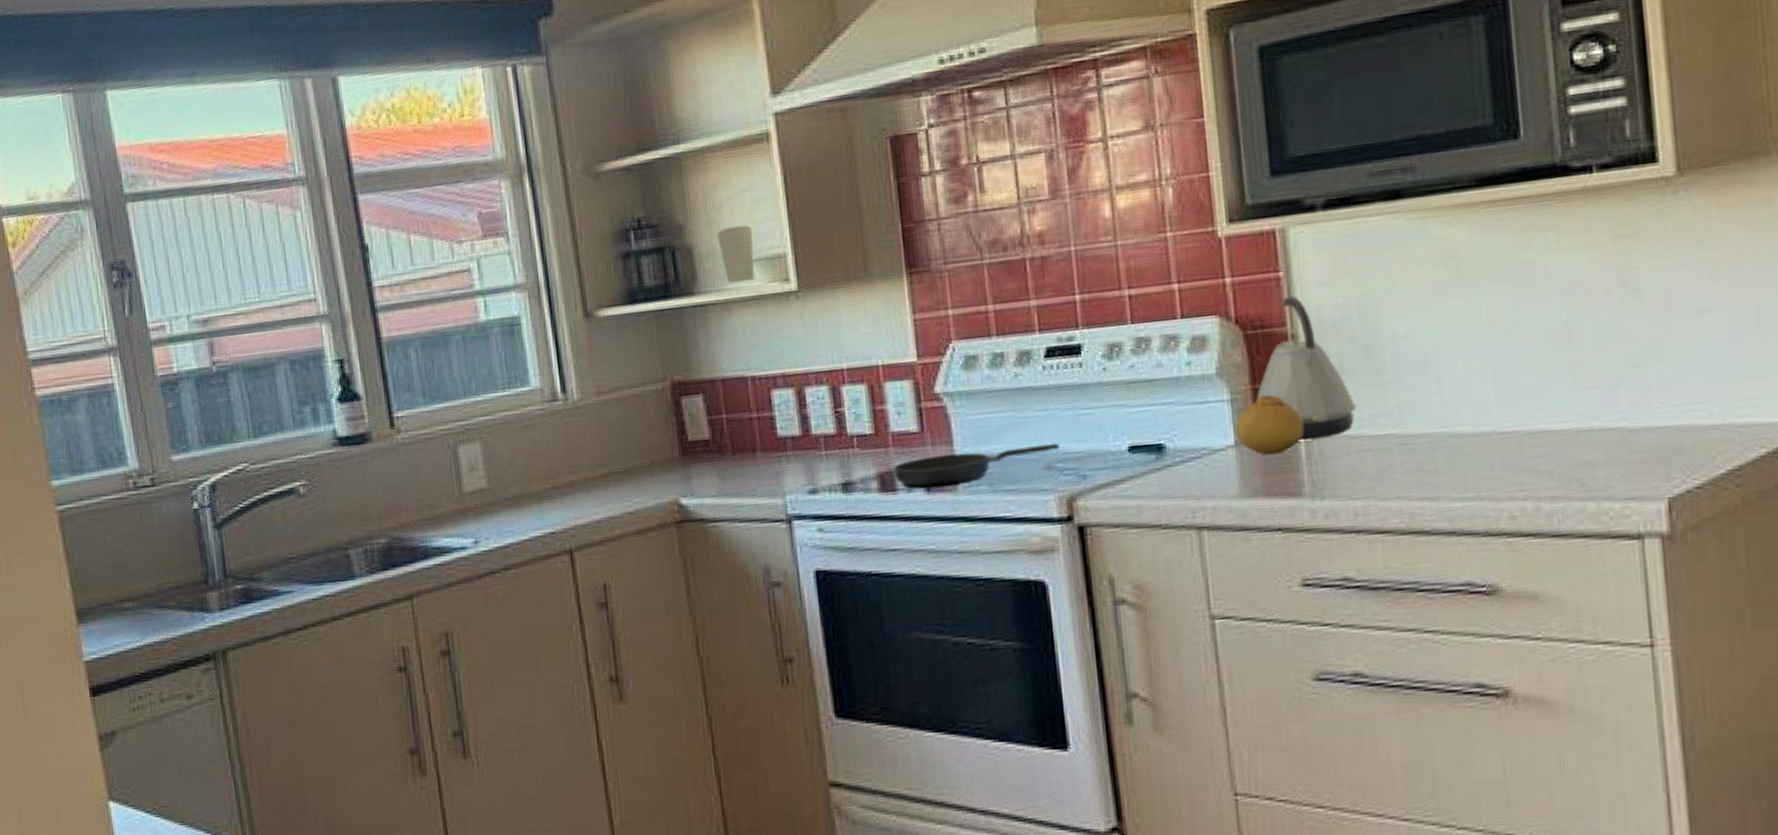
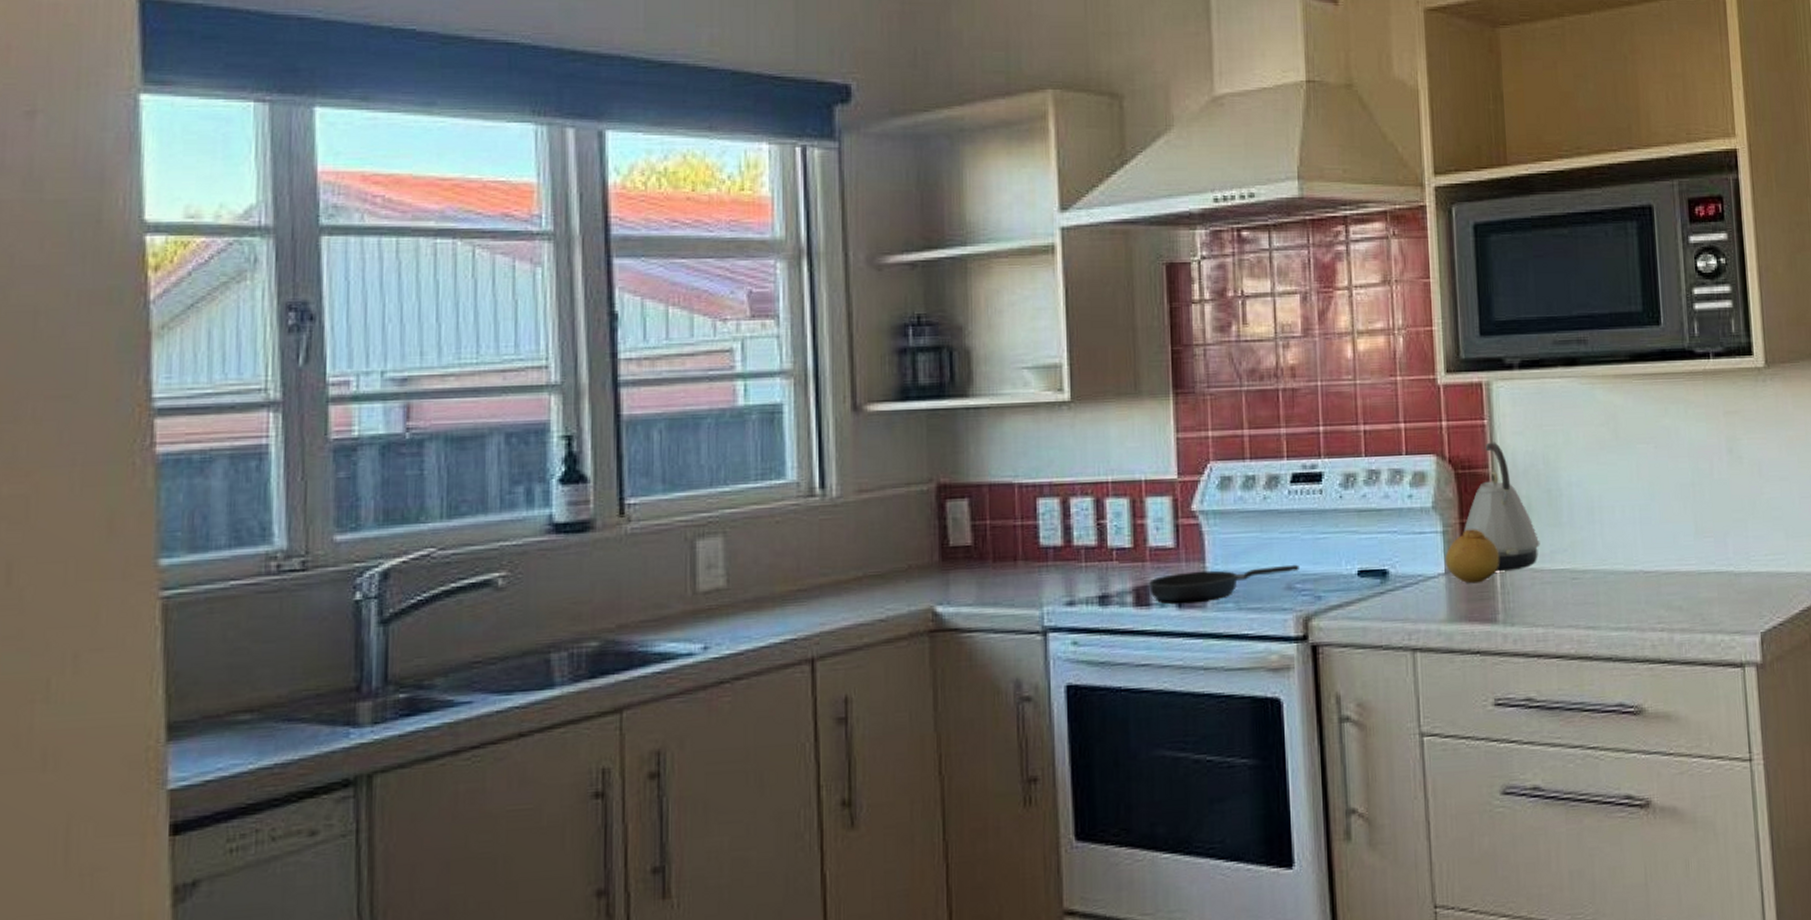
cup: present [717,225,755,284] -> none [996,332,1032,389]

